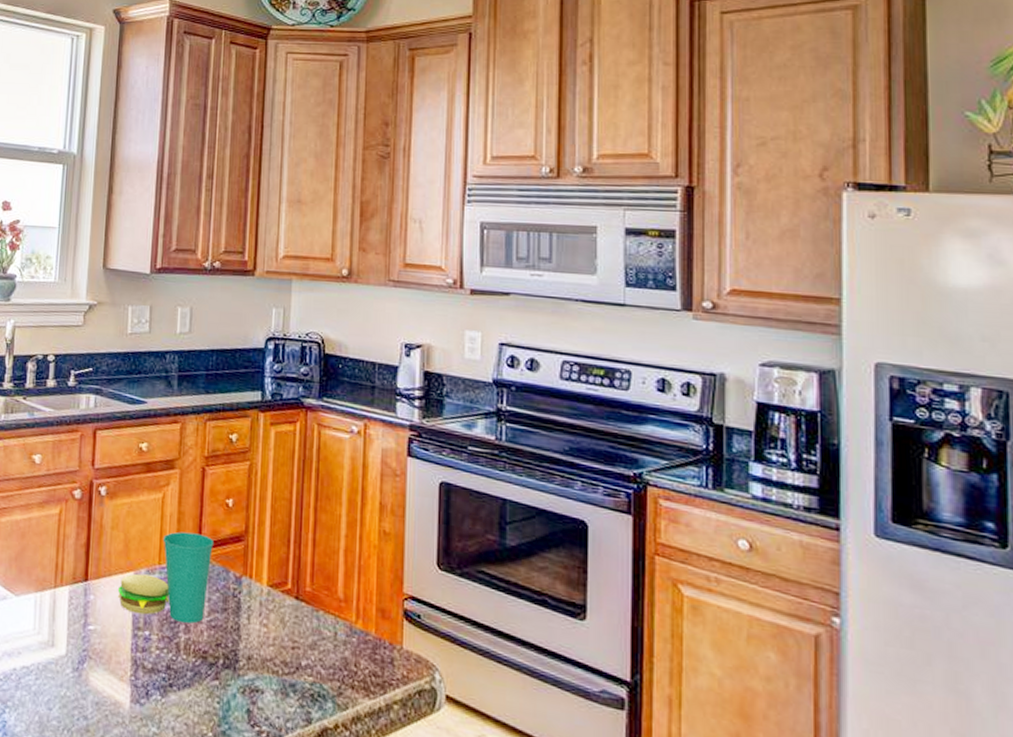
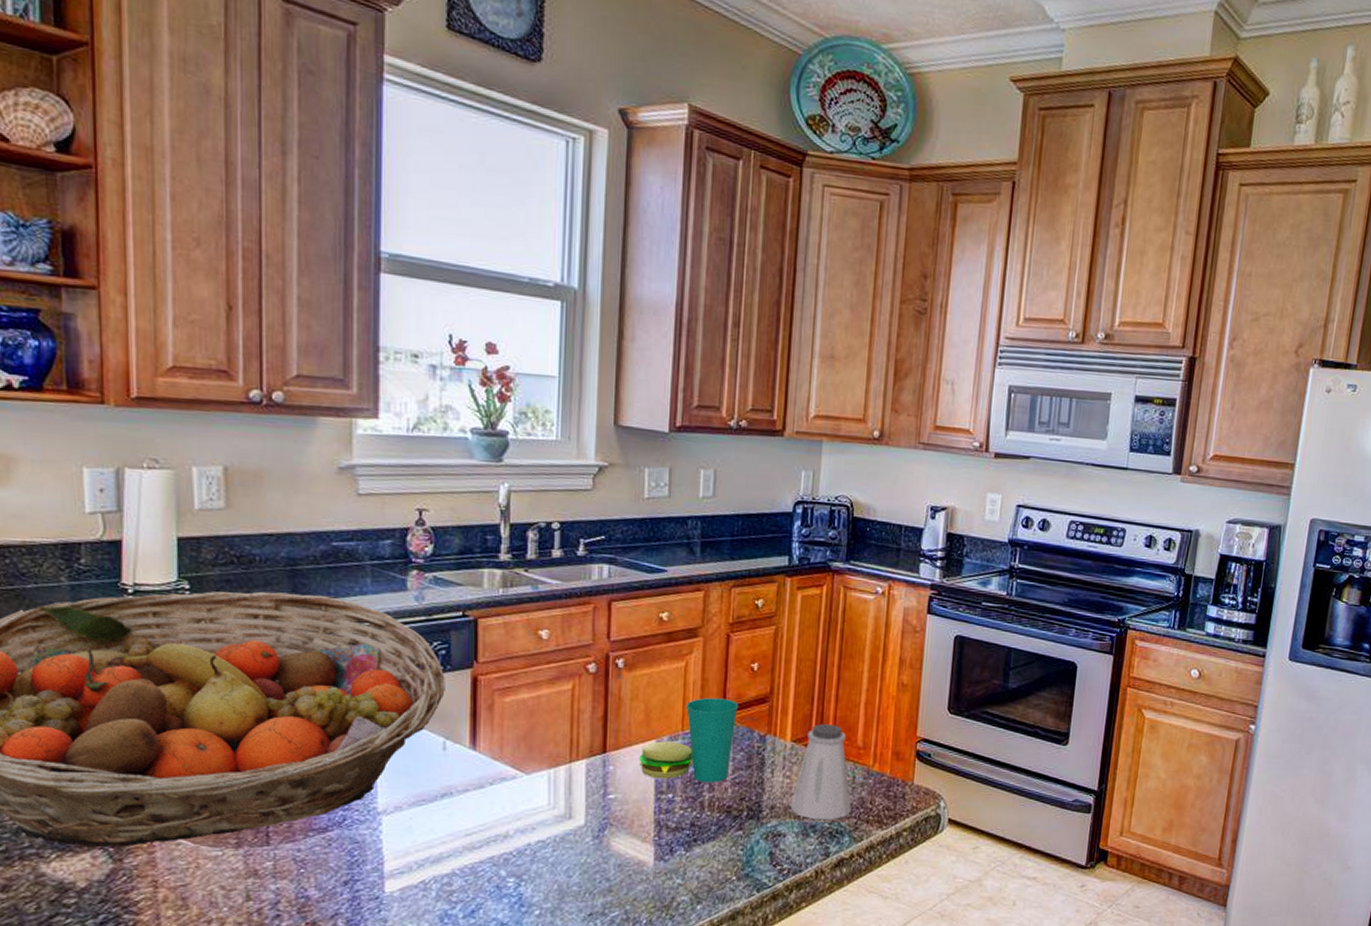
saltshaker: none [268,569,334,681] -> present [790,724,852,820]

